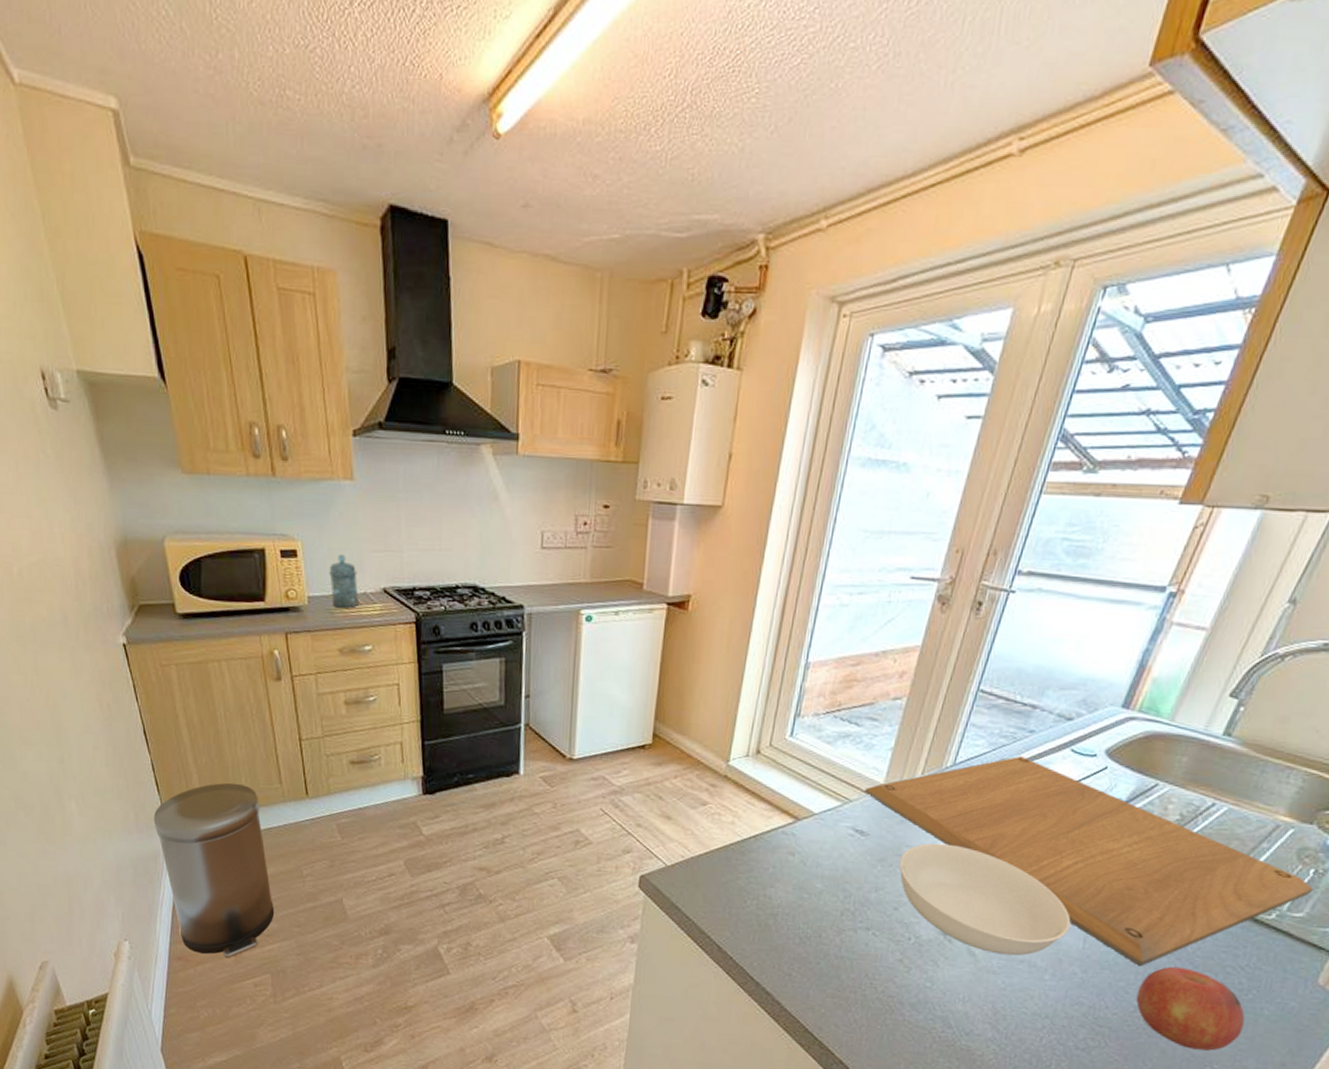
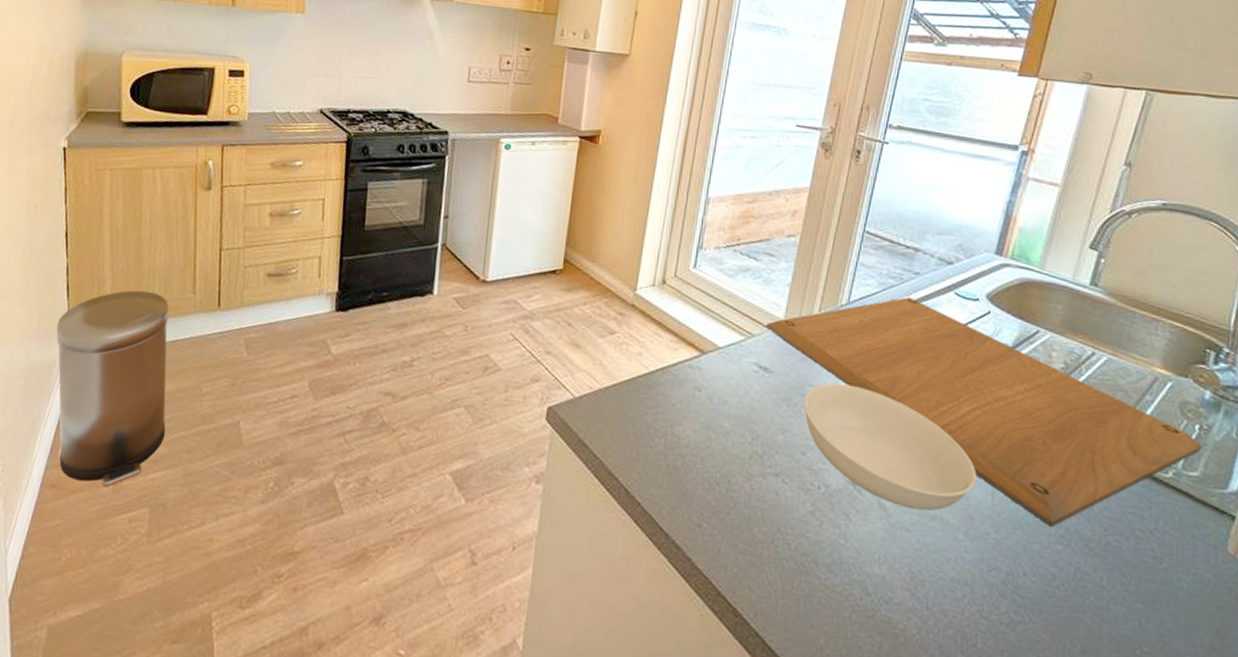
canister: present [329,554,358,609] -> none [270,76,298,126]
fruit: present [1135,966,1245,1051] -> none [1052,528,1165,630]

